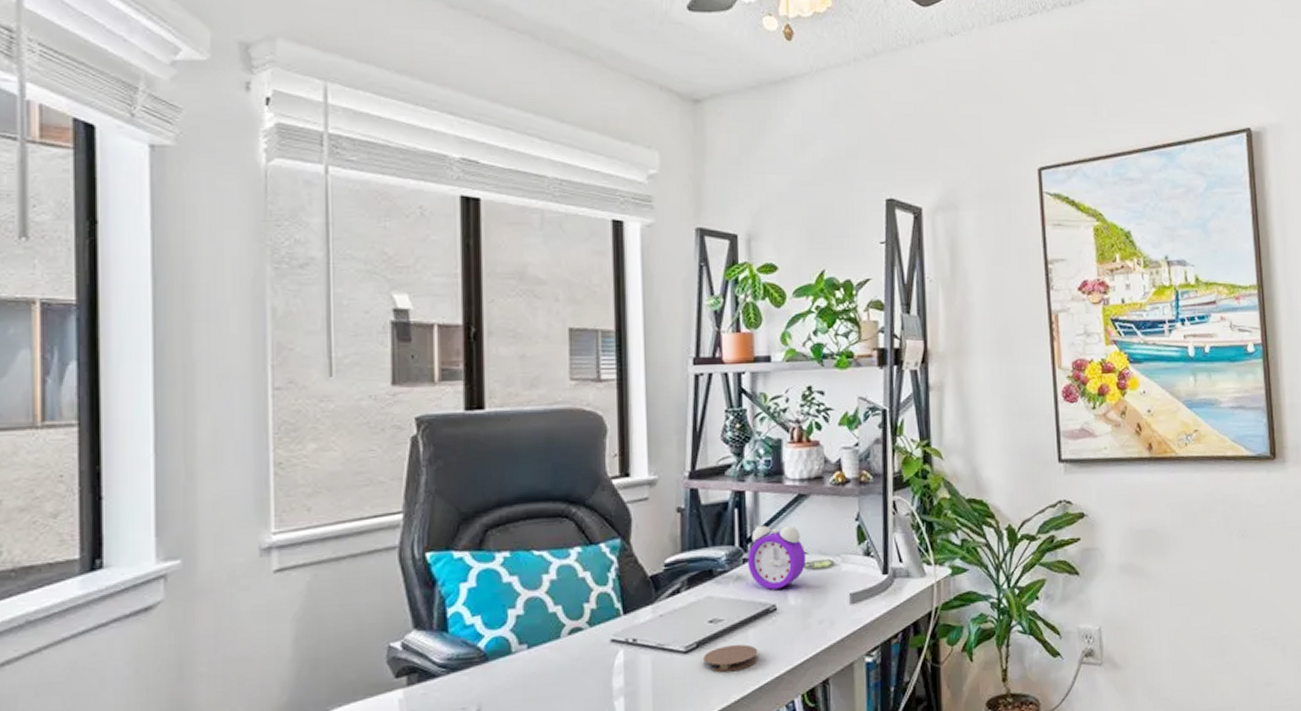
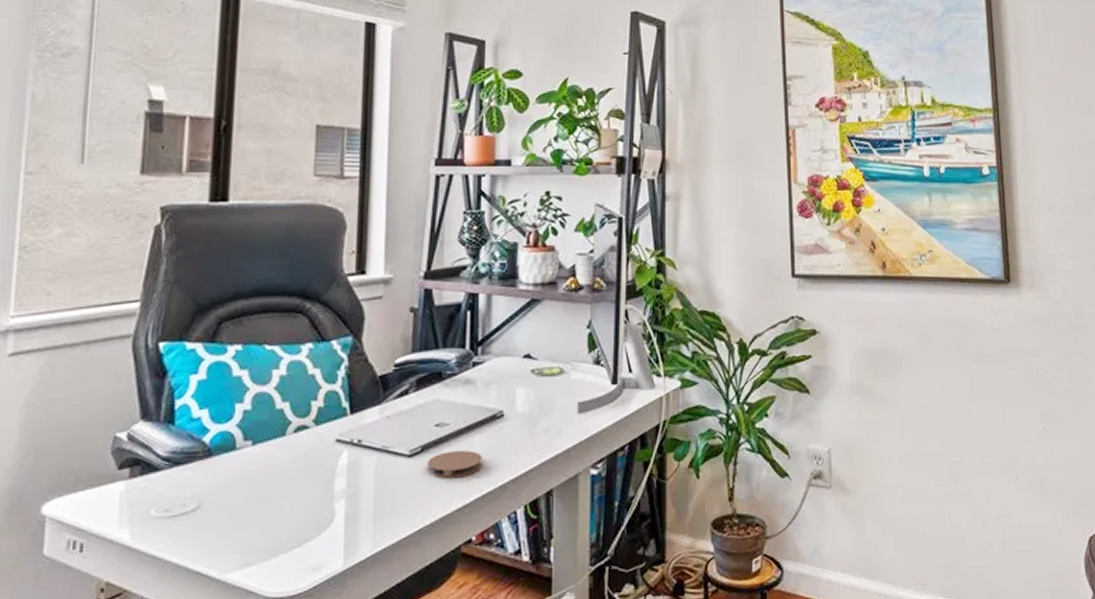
alarm clock: present [747,525,807,590] -> none [477,329,536,395]

